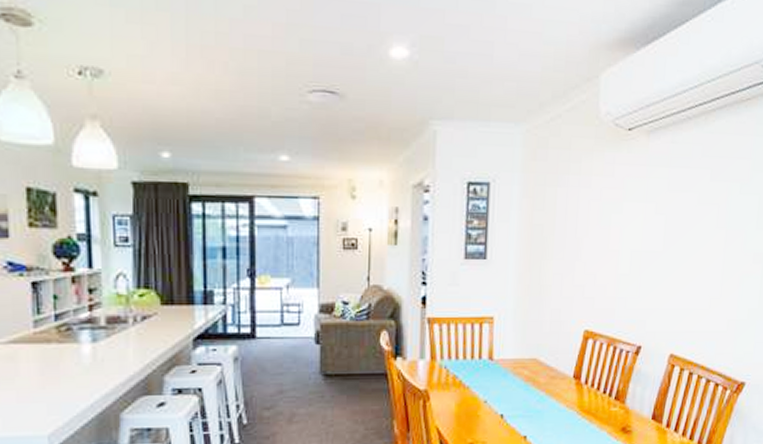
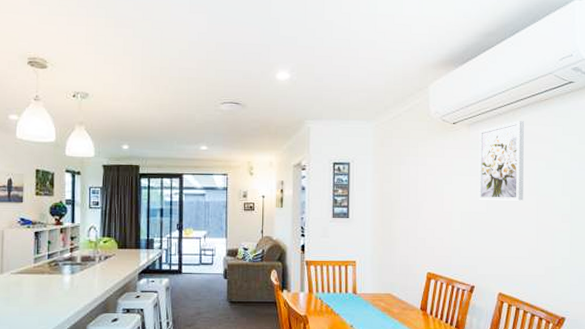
wall art: none [654,128,718,236] -> present [479,121,524,201]

